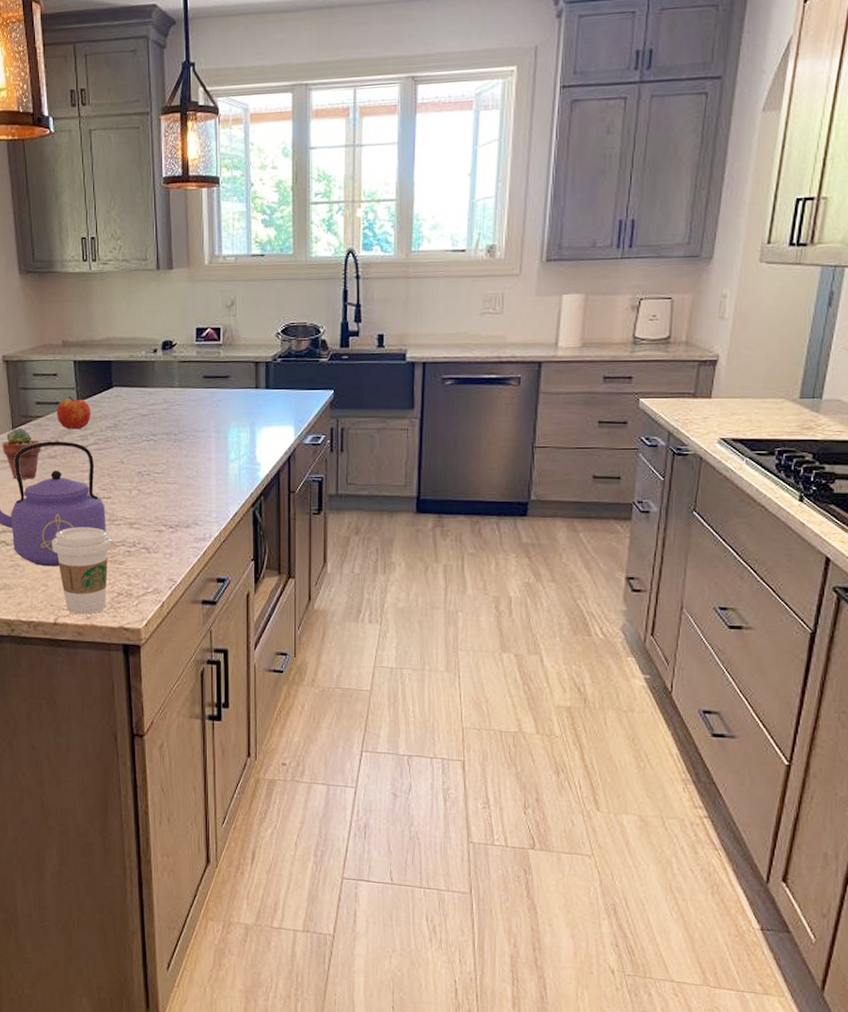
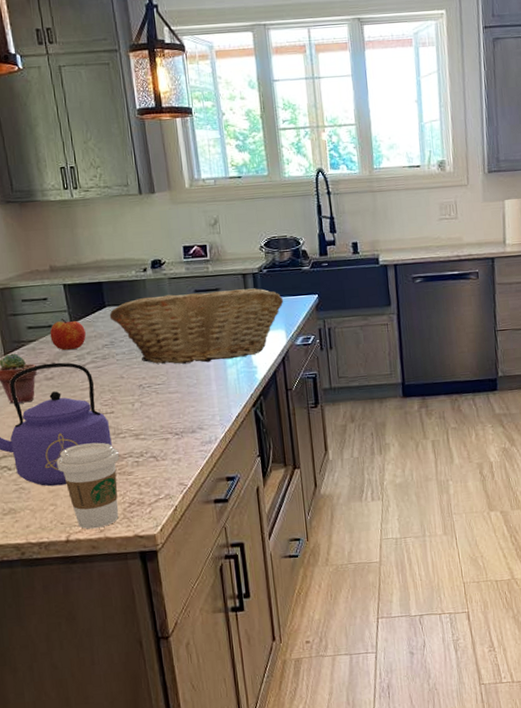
fruit basket: none [115,378,296,455] -> present [109,288,284,364]

